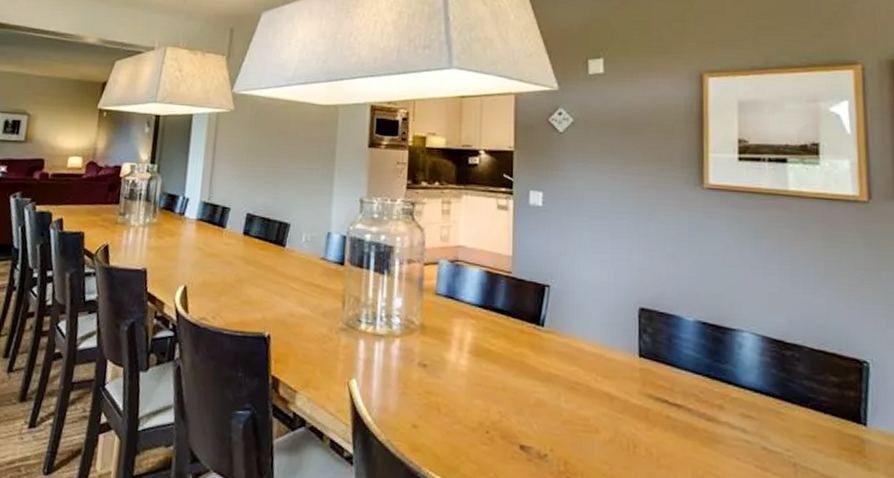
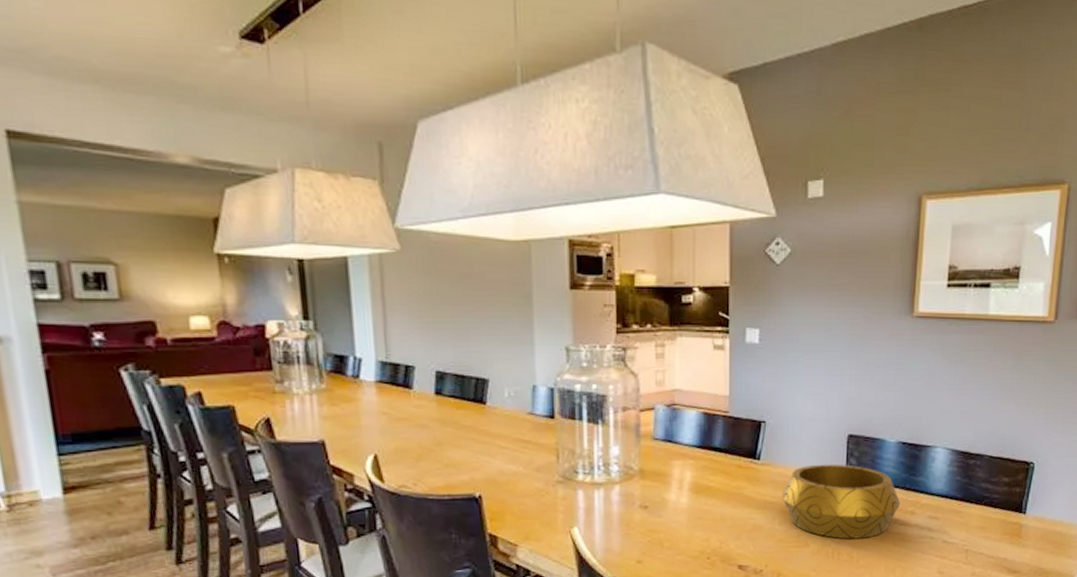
decorative bowl: none [567,337,706,432] -> present [781,464,901,539]

